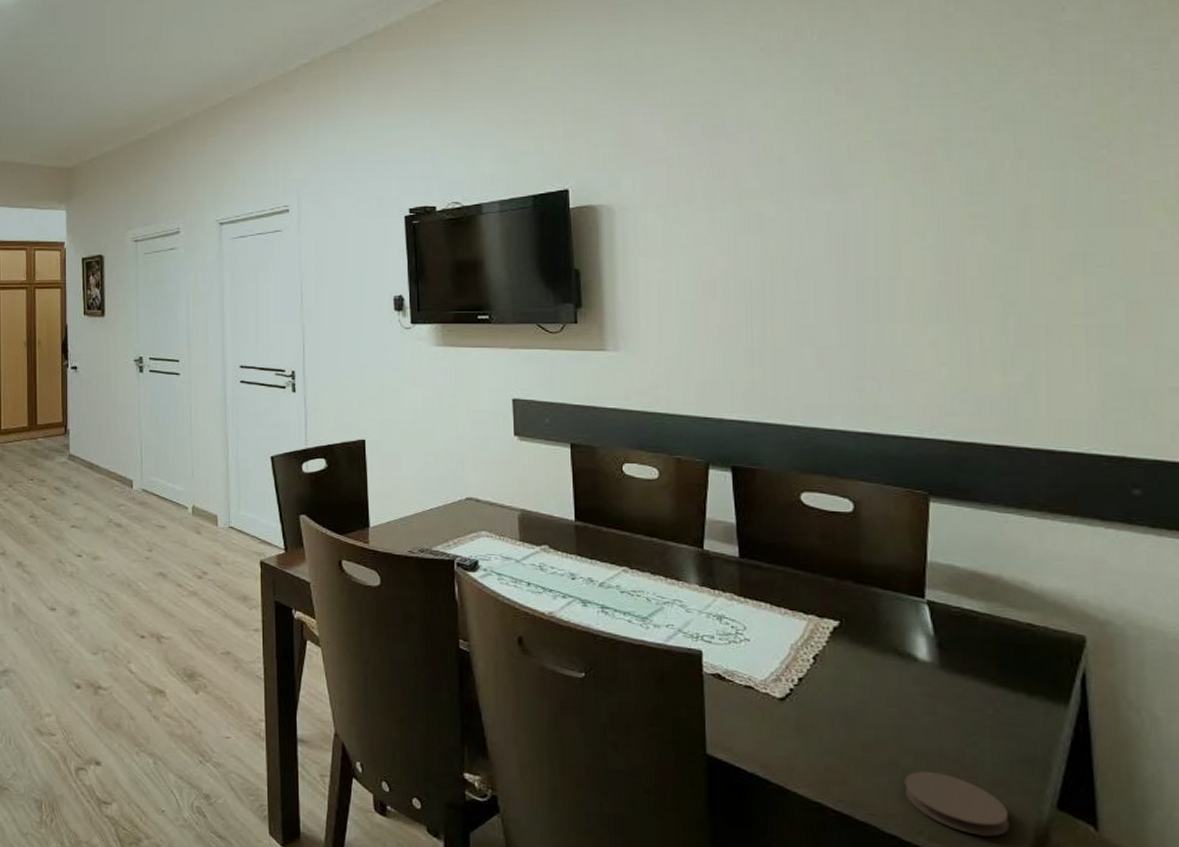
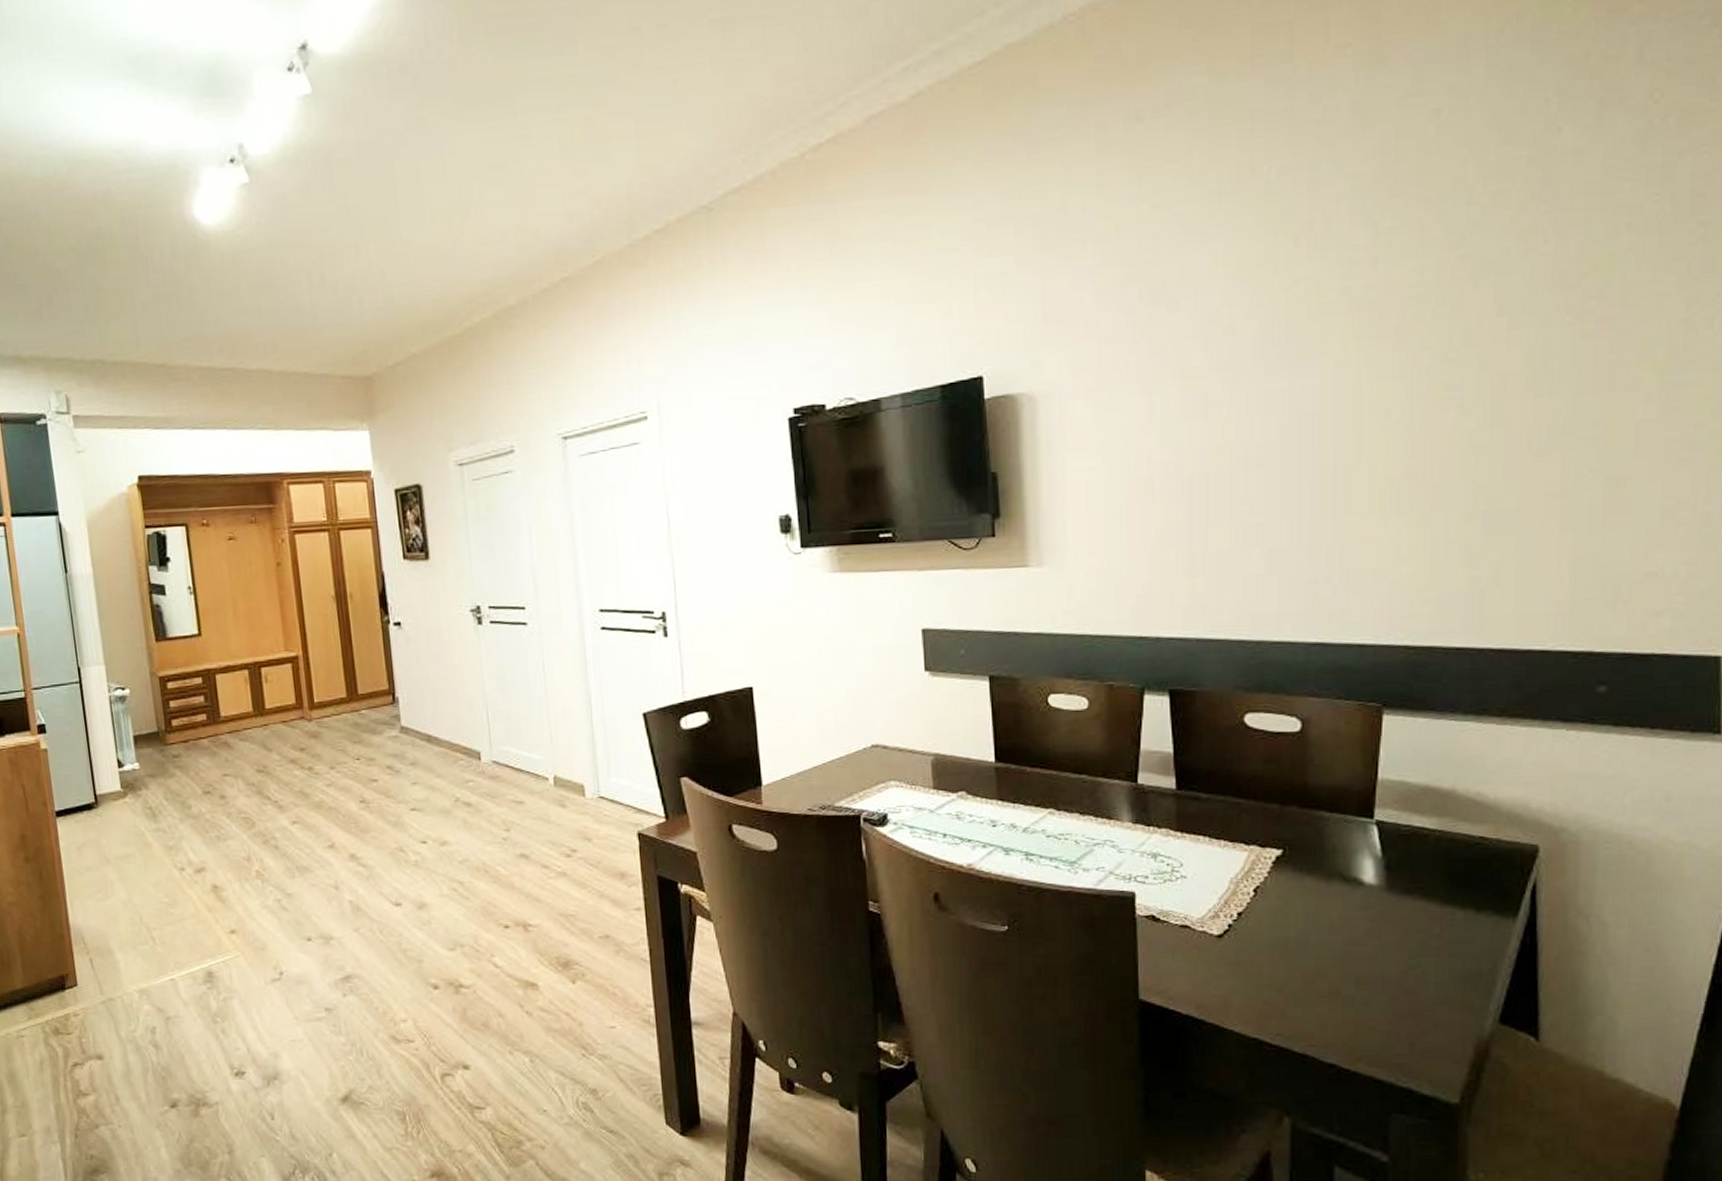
coaster: present [904,771,1010,837] -> none [1345,997,1451,1056]

